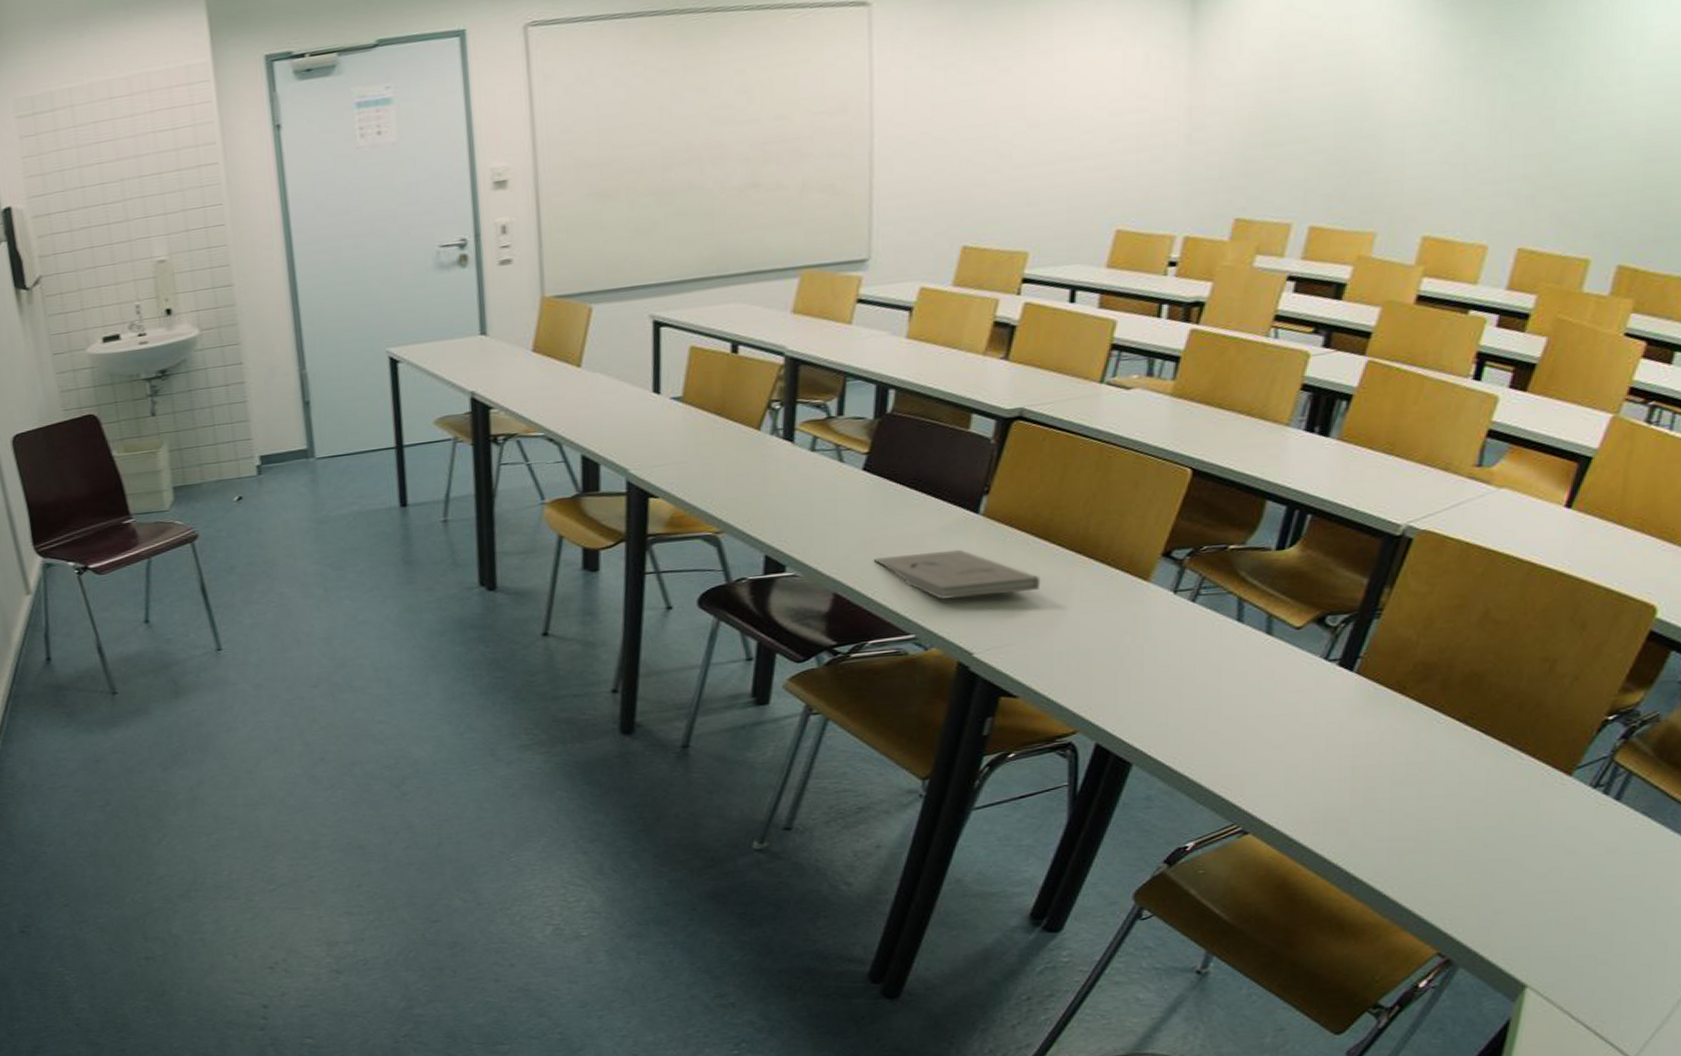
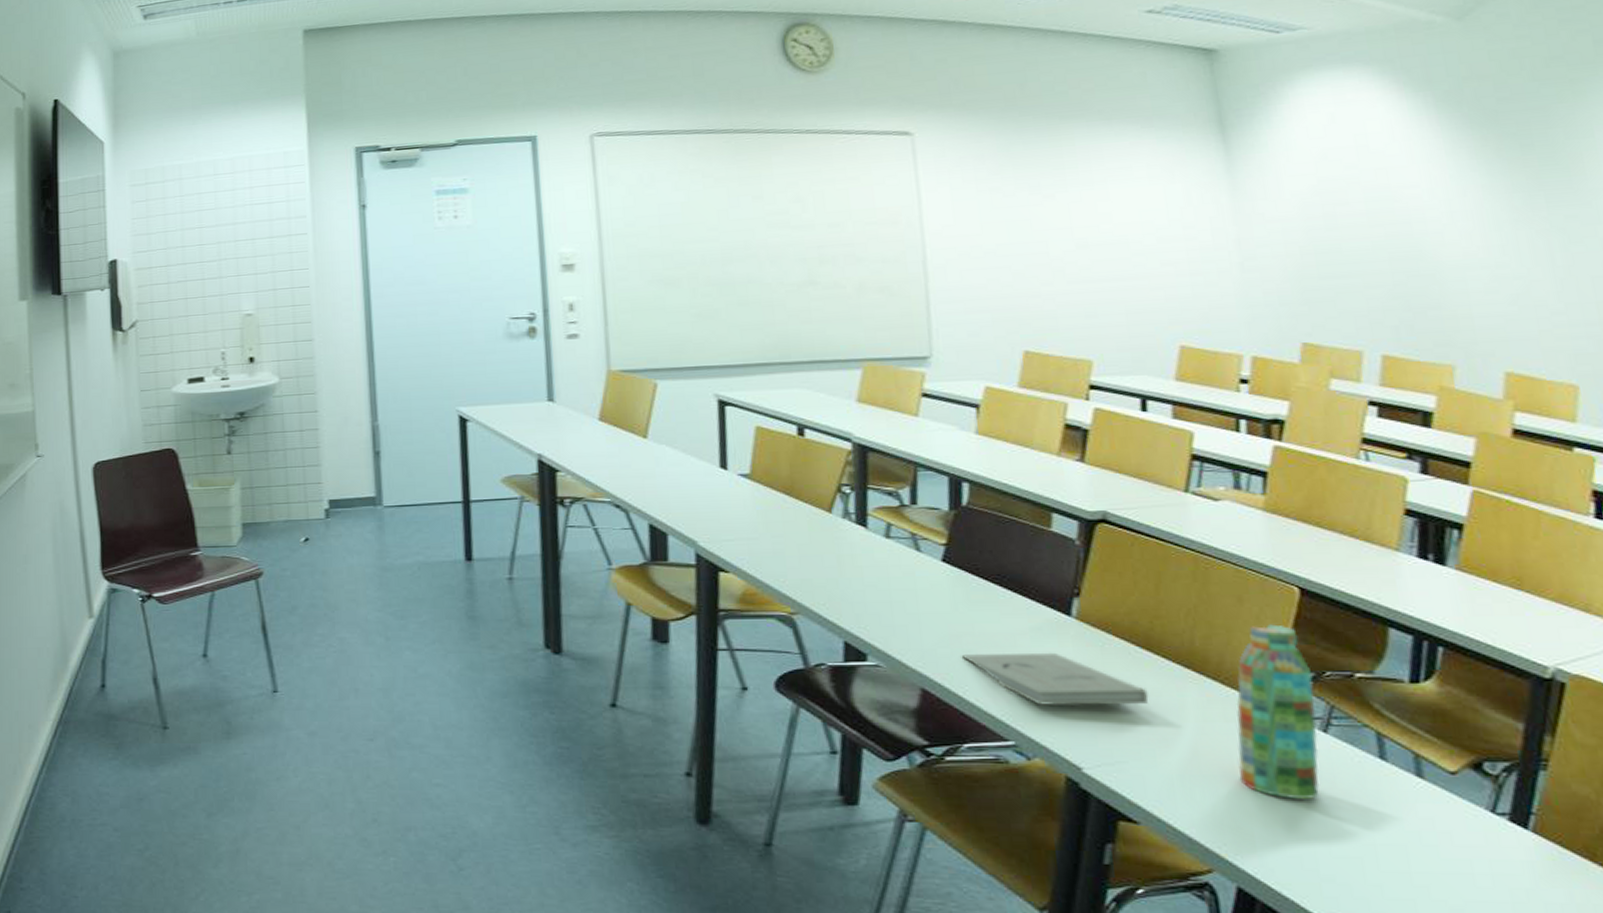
water bottle: none [1111,506,1191,664] -> present [1236,624,1320,799]

